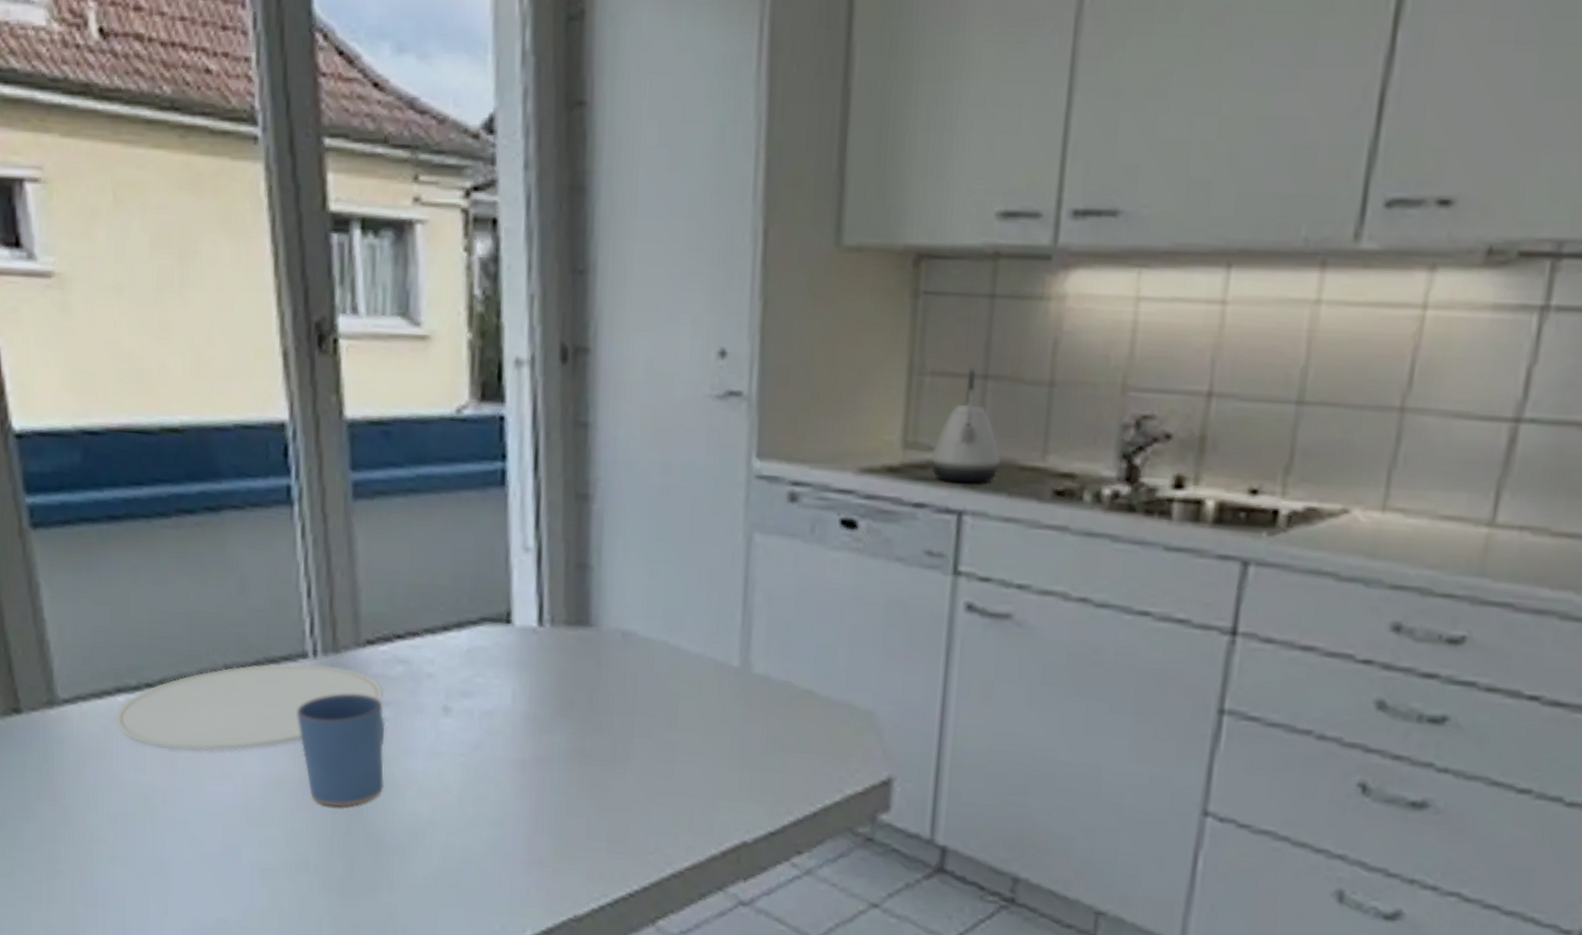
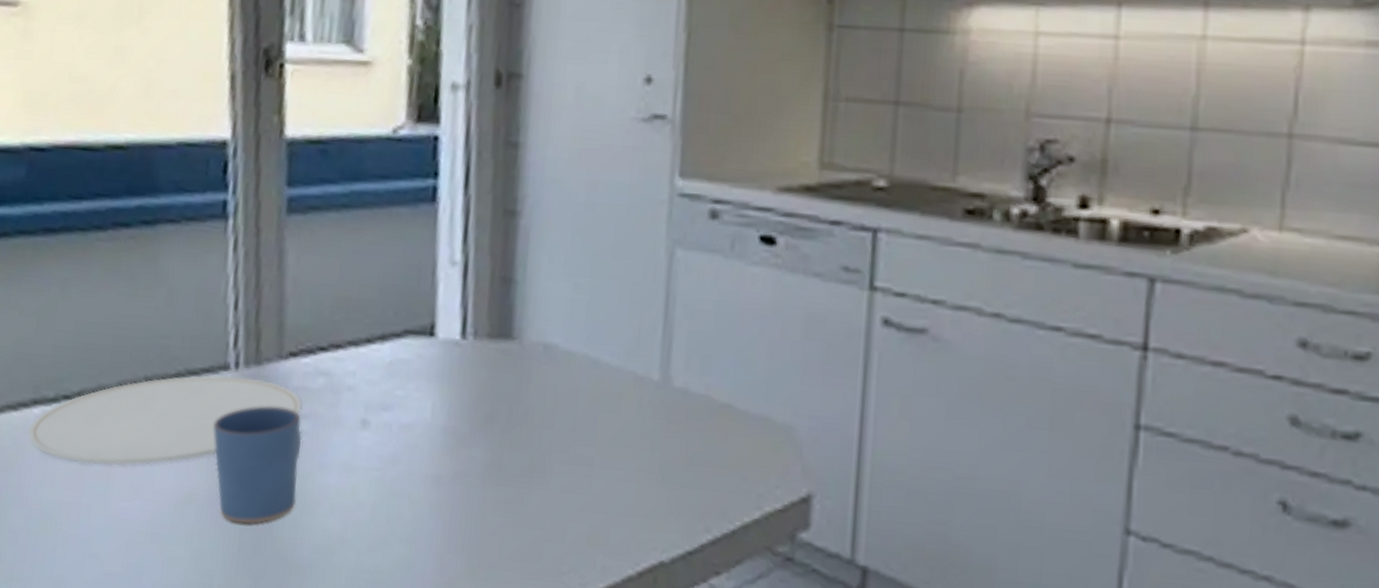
kettle: present [930,367,1001,484] -> none [845,94,913,203]

